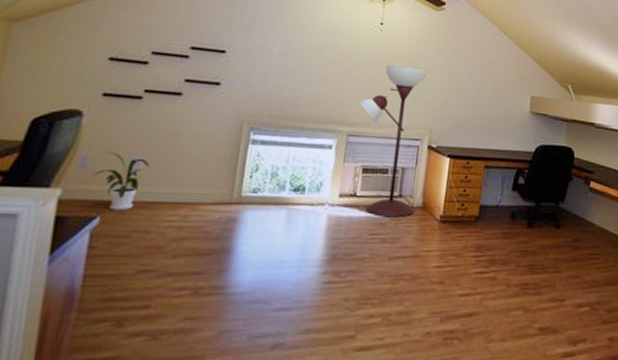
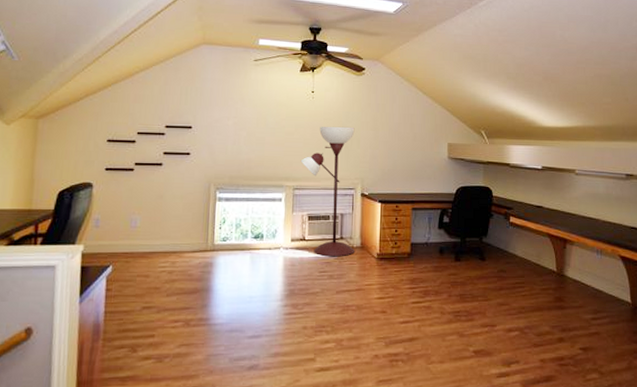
house plant: present [93,152,149,211] -> none [104,214,143,260]

